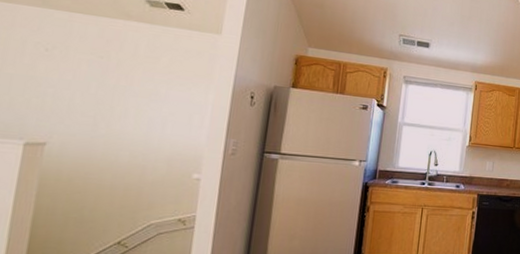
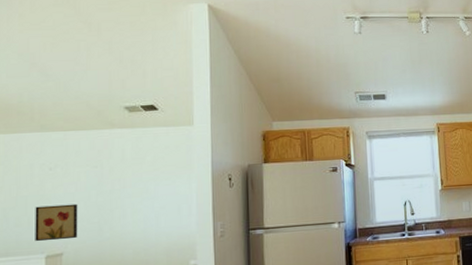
wall art: none [14,87,73,130] -> present [35,203,78,242]

